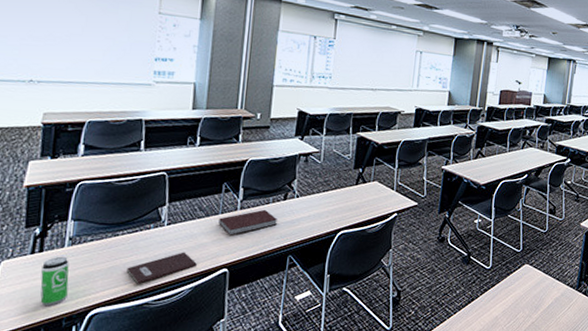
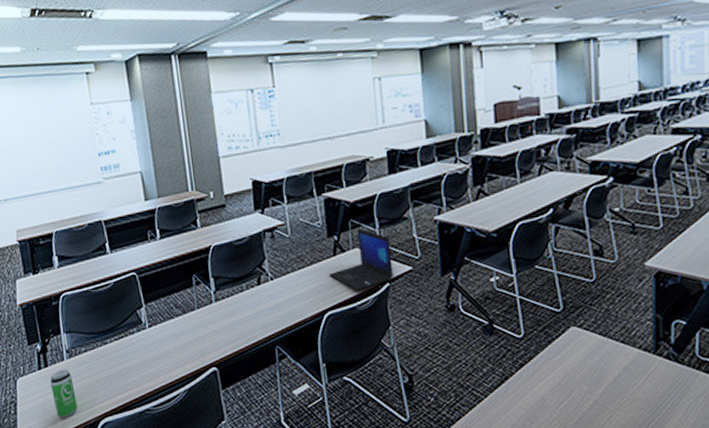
notebook: present [126,252,197,284] -> none [122,353,186,391]
notebook: present [218,209,278,236] -> none [197,298,257,331]
laptop: none [349,166,405,216] -> present [329,228,393,290]

